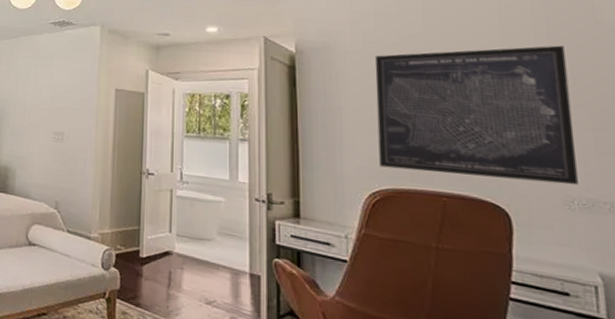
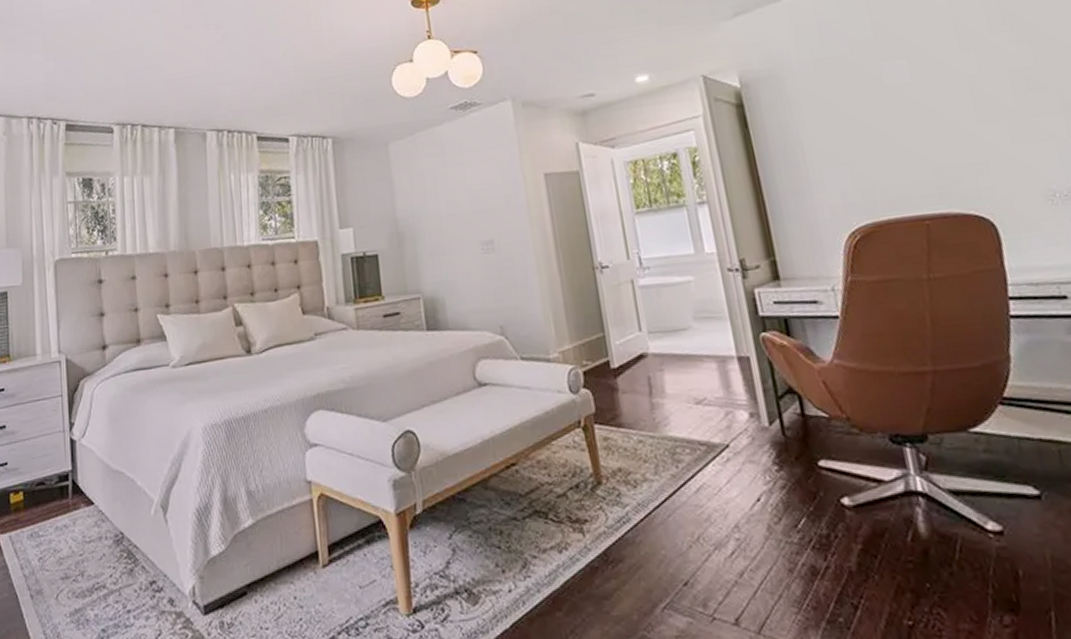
wall art: present [374,45,578,186] -> none [827,23,1057,201]

